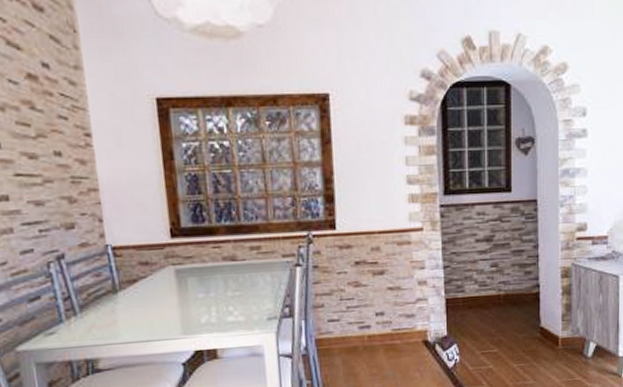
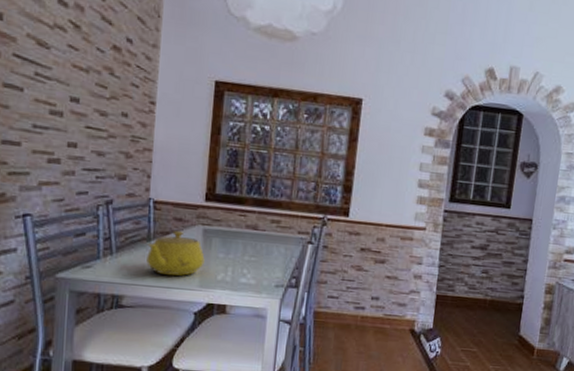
teapot: none [115,275,184,328] -> present [146,230,205,276]

